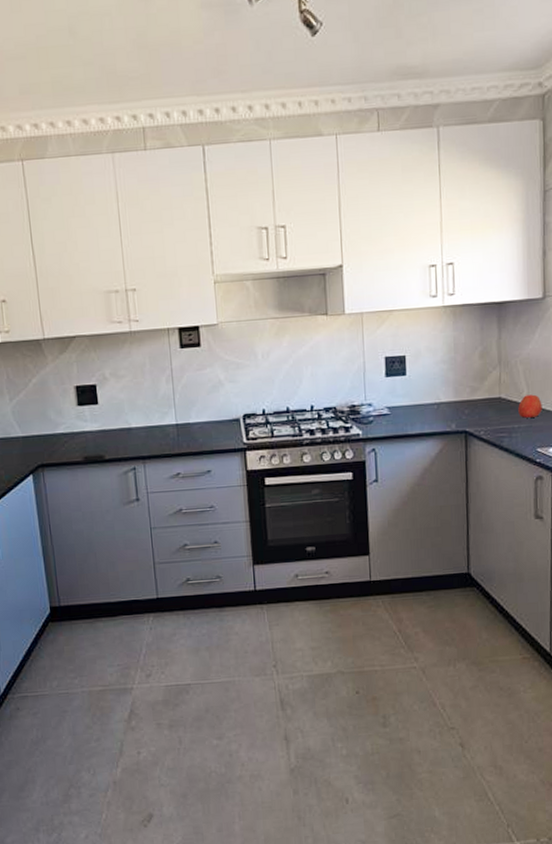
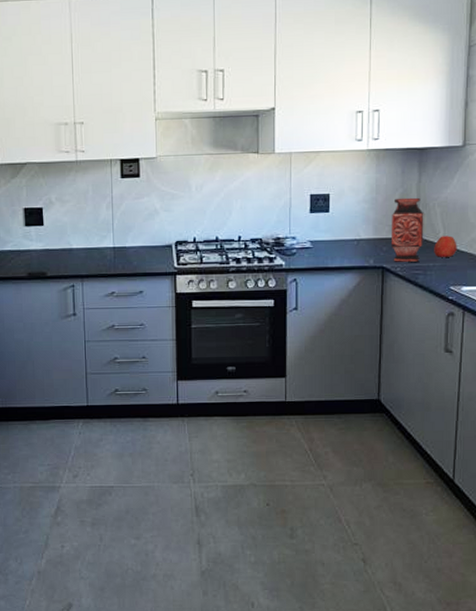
vase: none [472,355,507,426] -> present [392,197,424,262]

